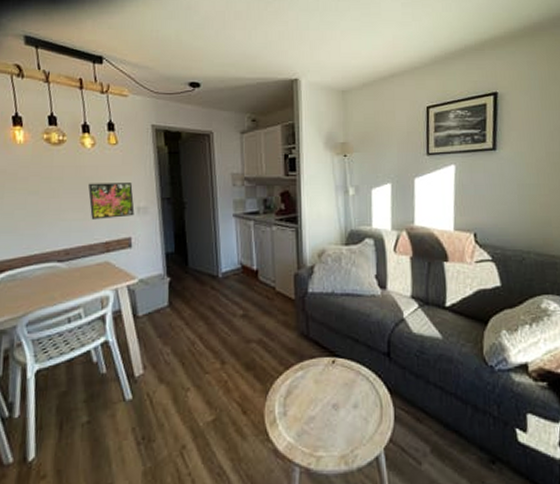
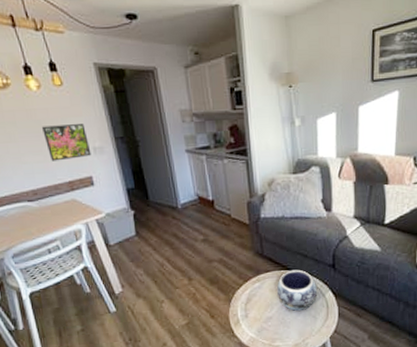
decorative bowl: none [322,357,370,411] -> present [276,269,318,312]

